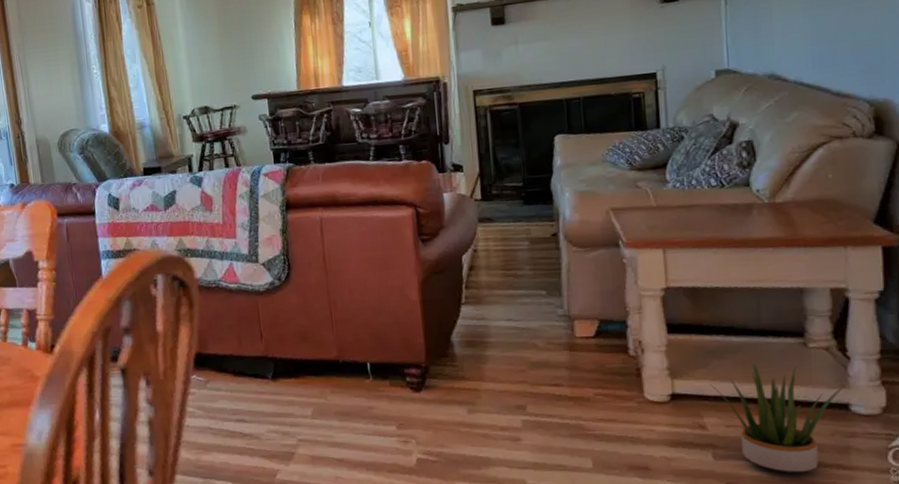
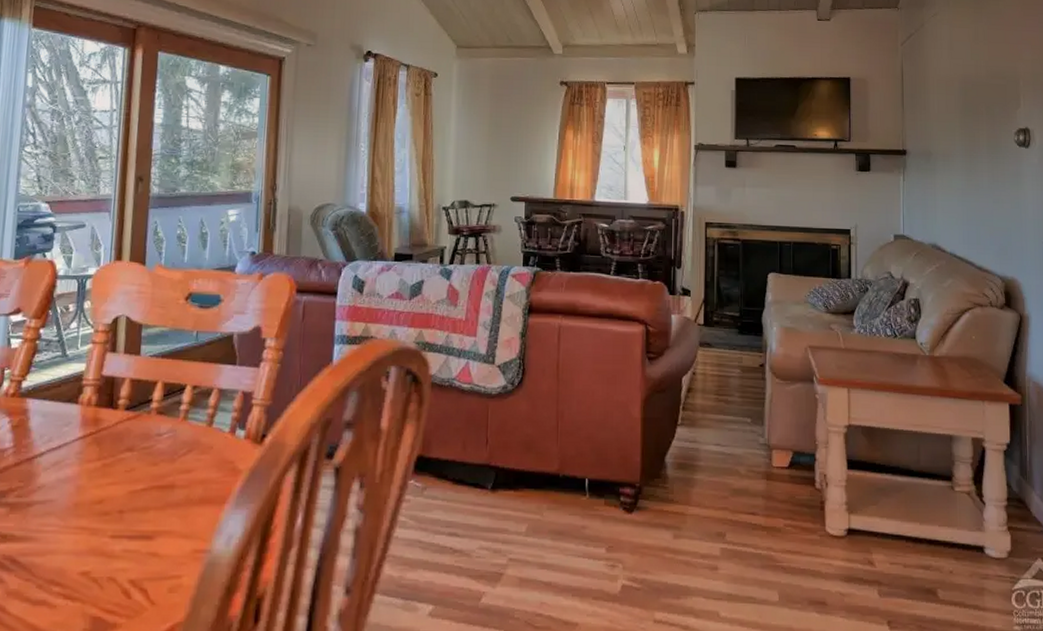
potted plant: present [709,362,847,474] -> none [878,502,983,614]

